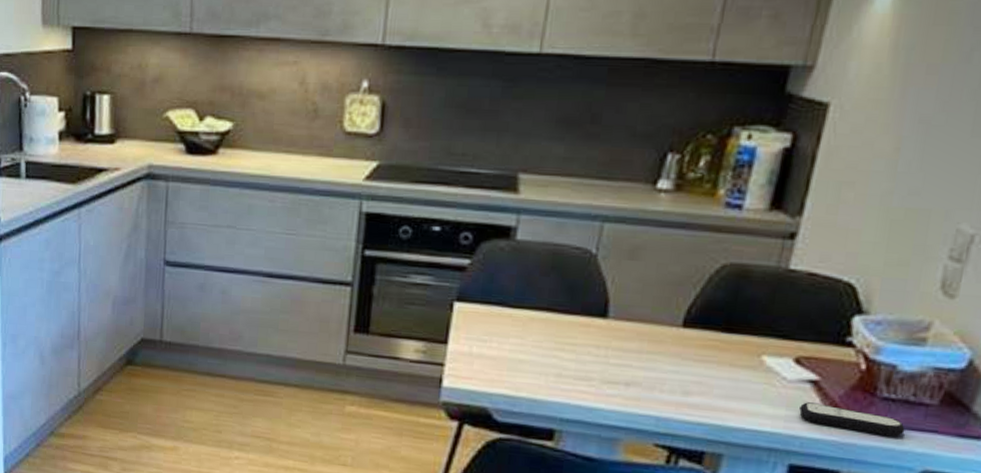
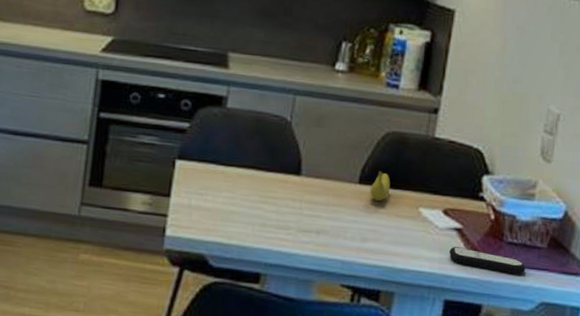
fruit: none [696,311,725,348] -> present [369,170,391,202]

